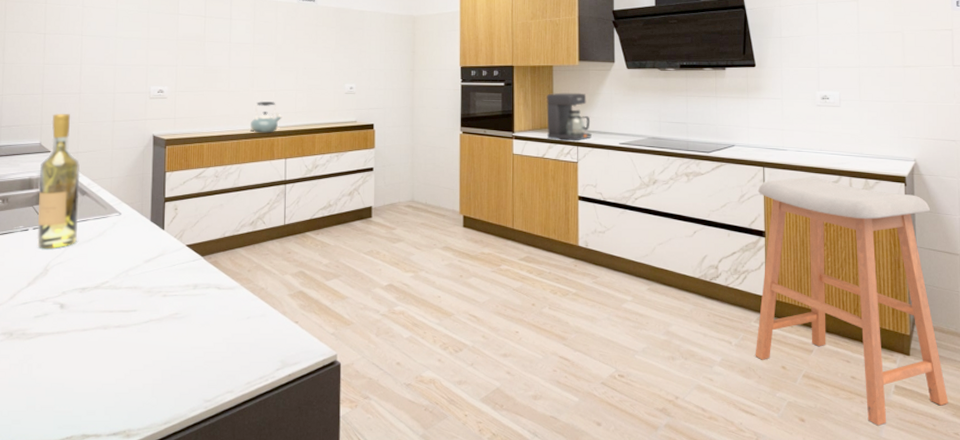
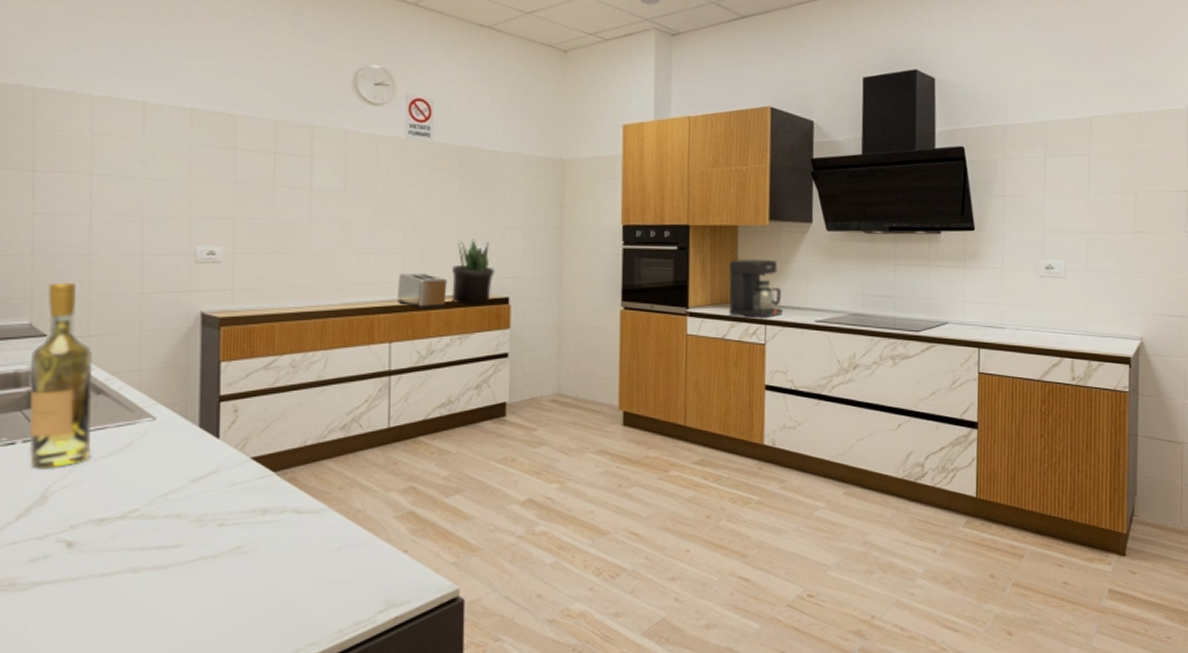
kettle: present [249,101,283,134] -> none [340,268,386,311]
toaster: none [290,105,328,134] -> present [396,272,447,310]
planter: none [331,78,364,131] -> present [451,238,496,306]
stool: present [755,176,948,426] -> none [961,358,1162,635]

